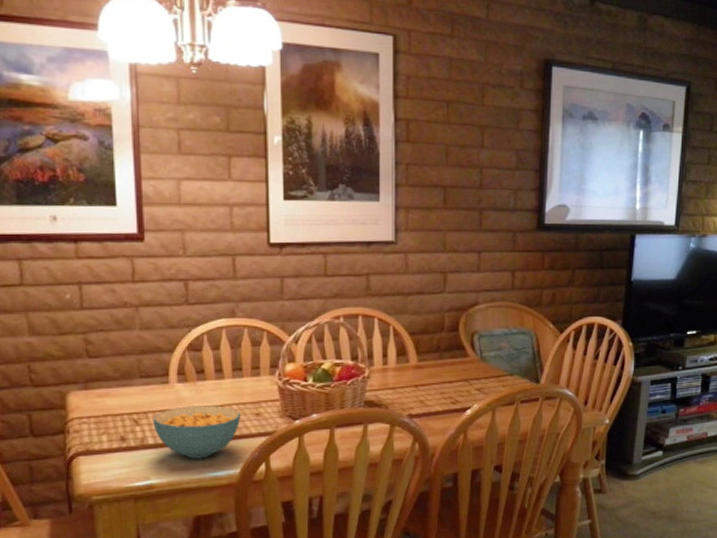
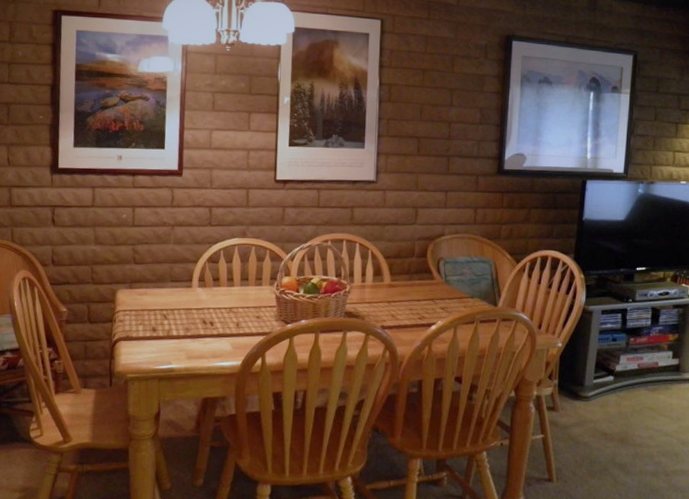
cereal bowl: present [153,405,241,459] -> none [177,306,245,351]

